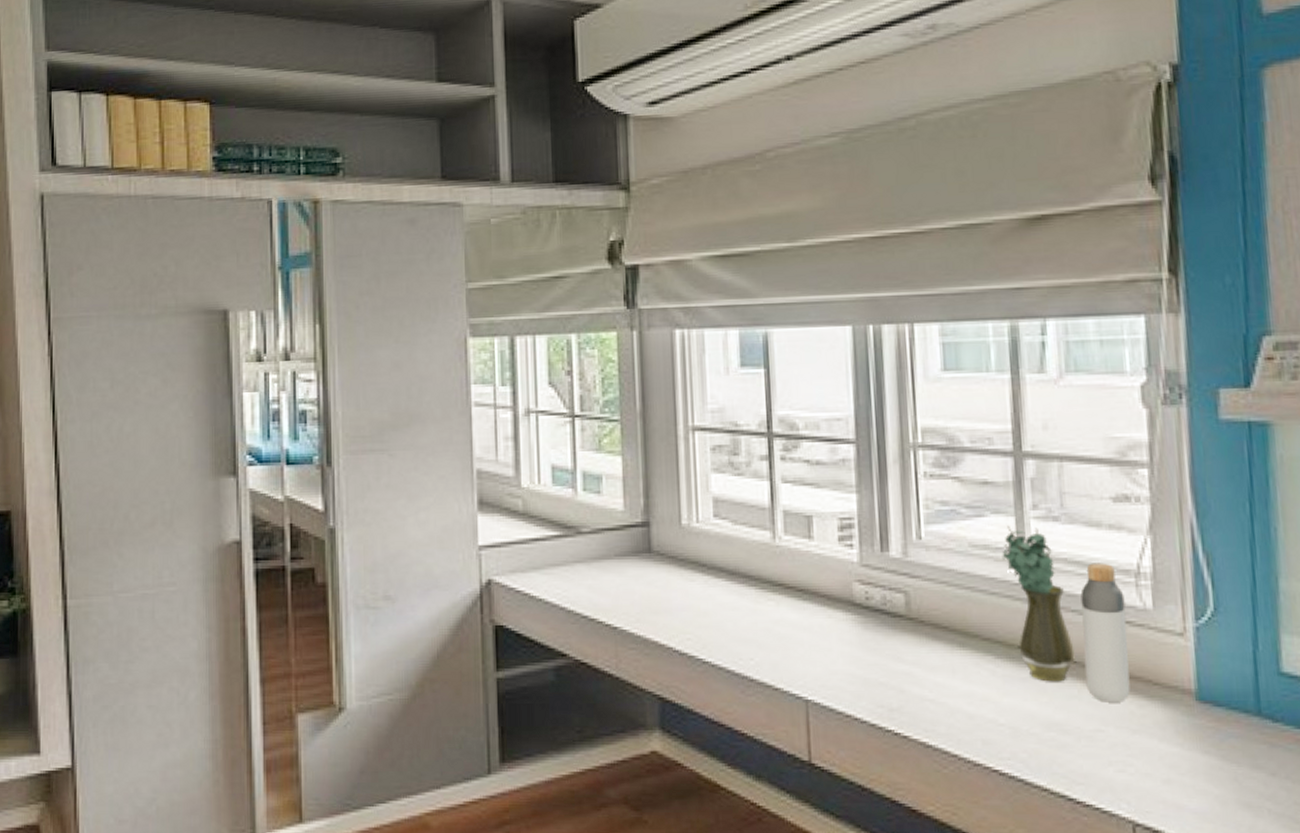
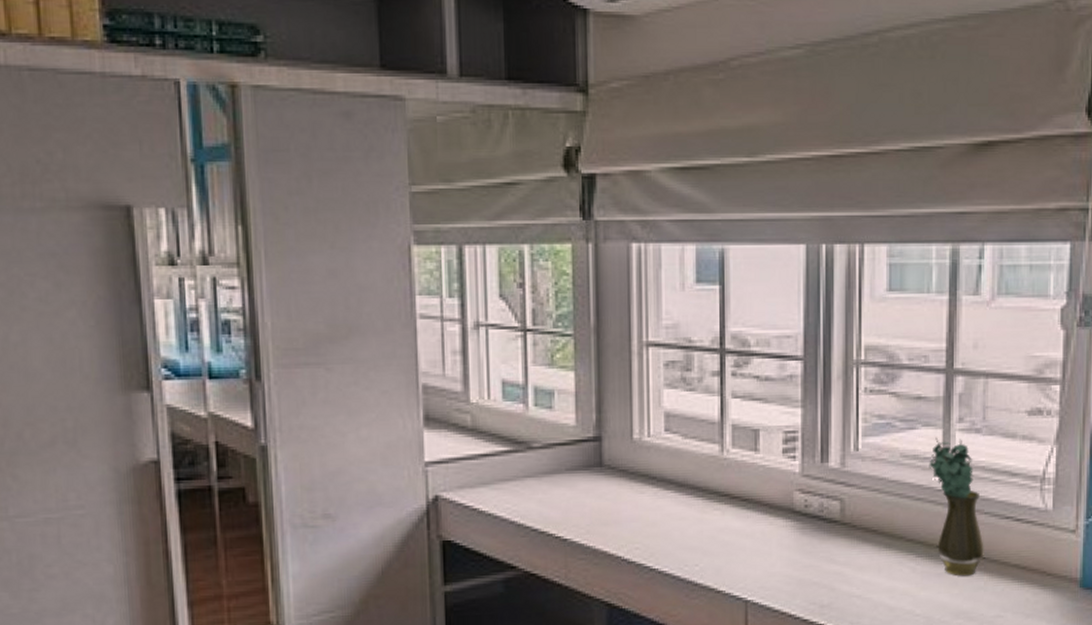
bottle: present [1080,563,1131,703] -> none [991,470,1030,592]

